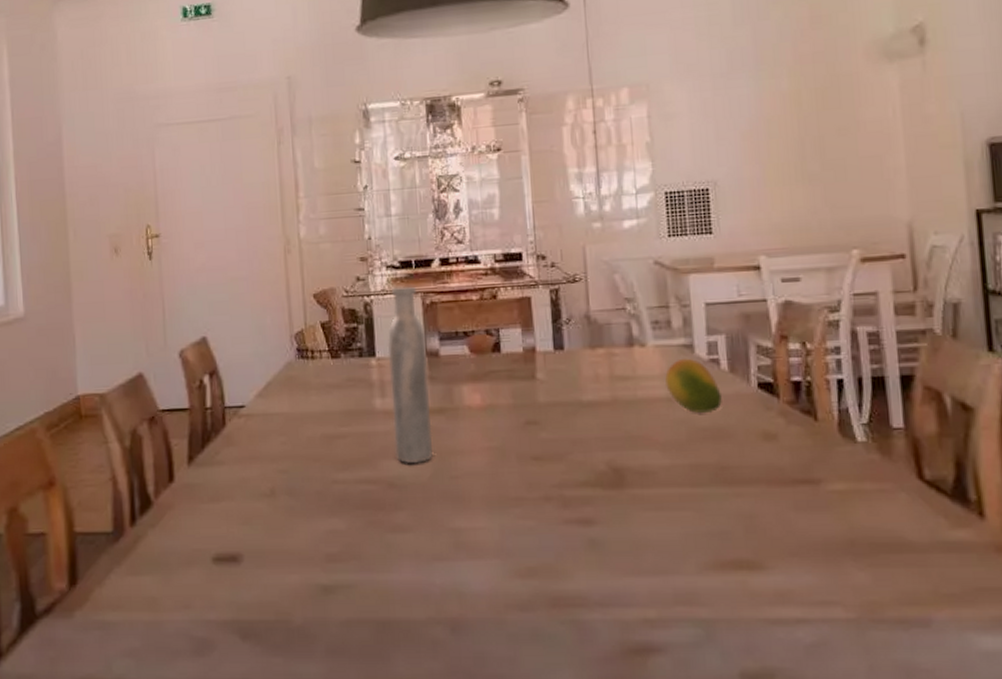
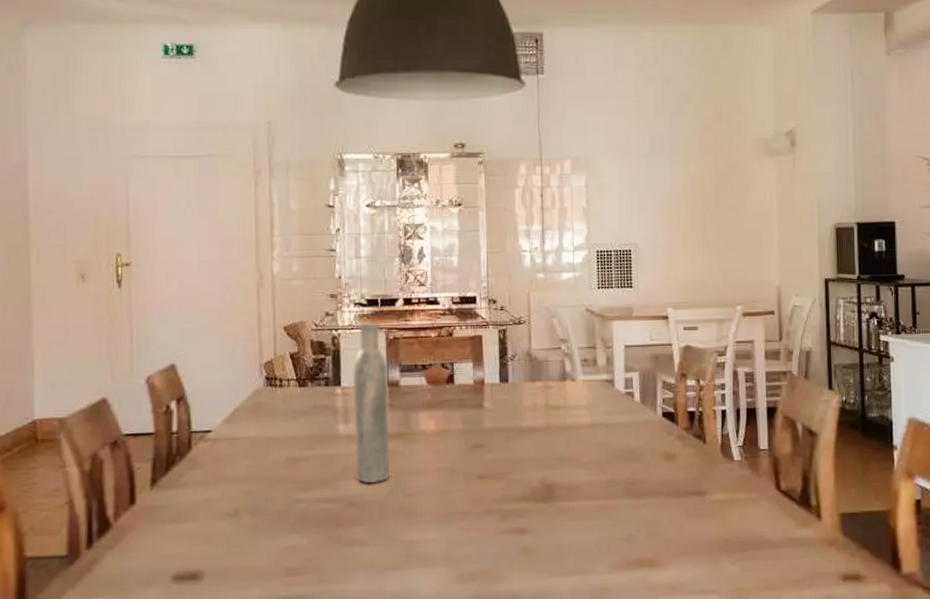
fruit: present [665,358,722,413] -> none [590,391,634,437]

